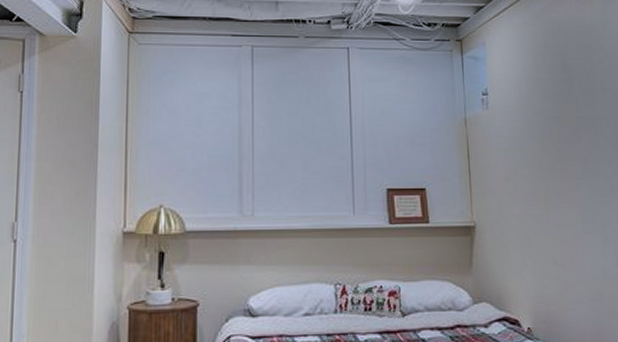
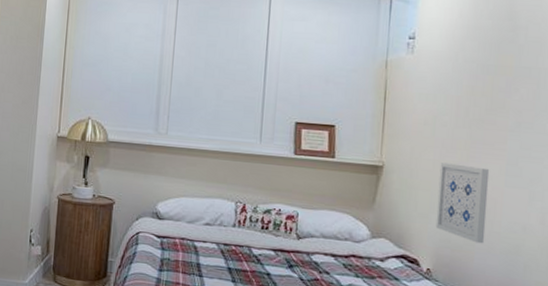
wall art: none [525,216,574,294] -> present [435,162,490,244]

